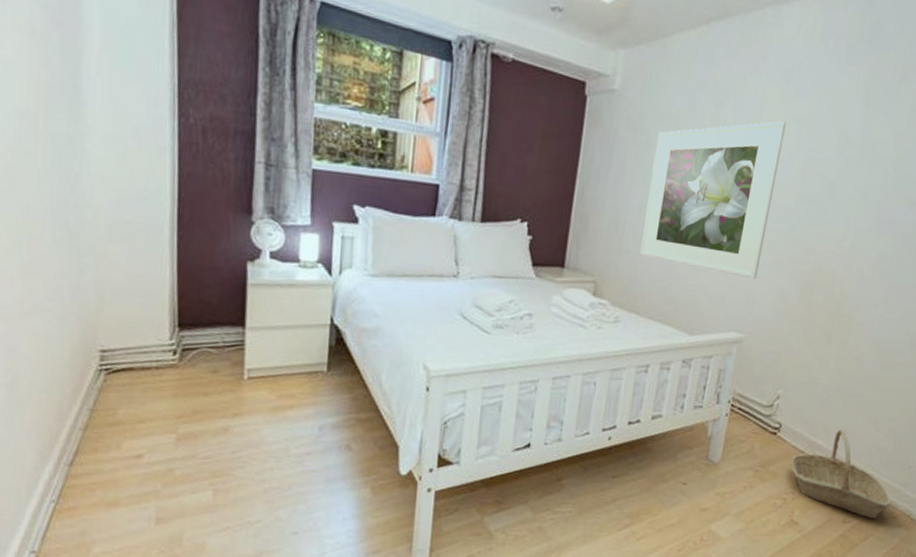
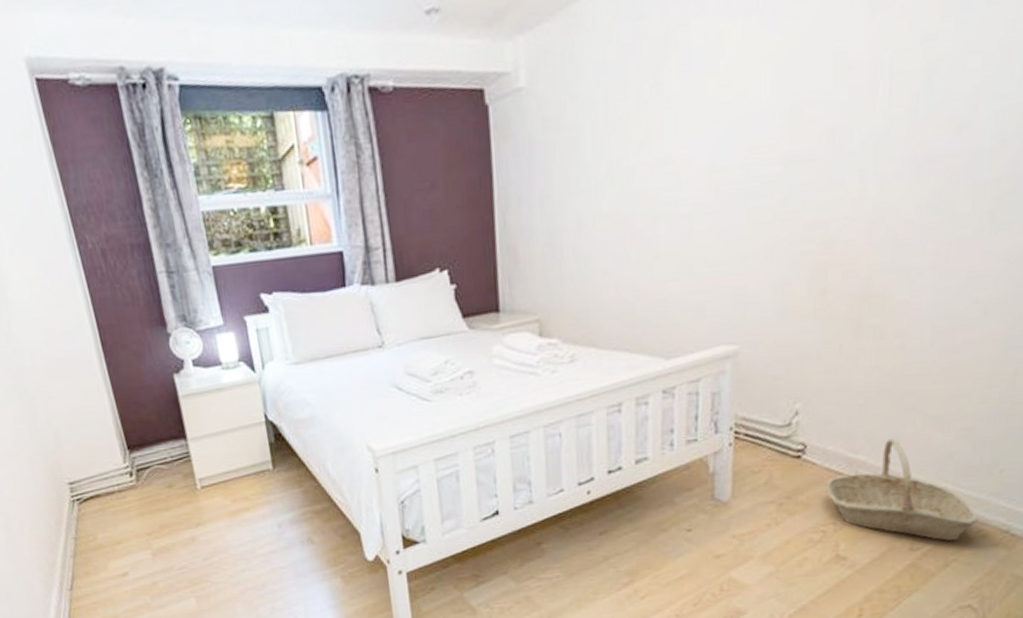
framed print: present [639,121,787,279] -> none [584,65,757,279]

